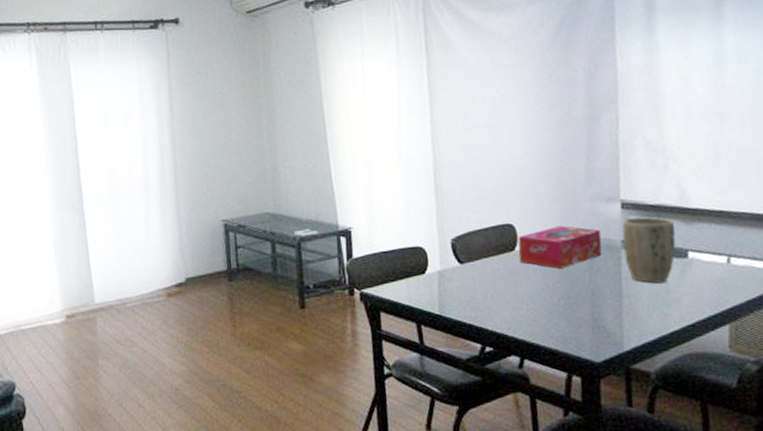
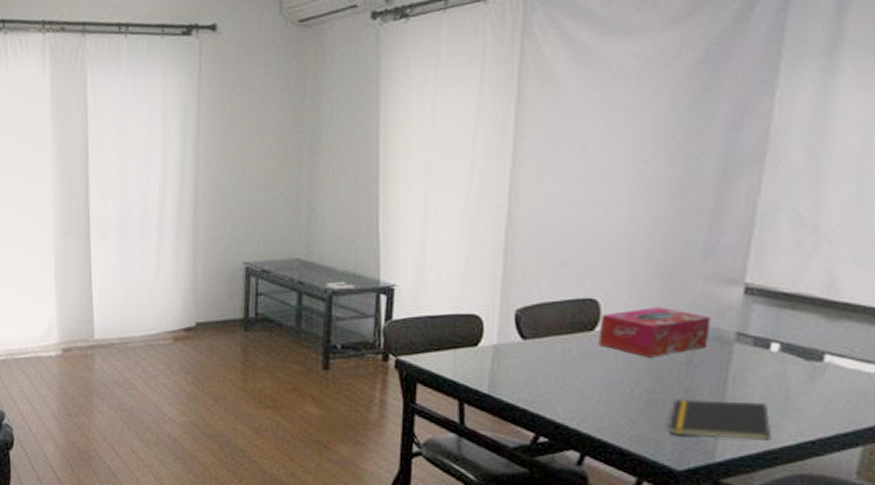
notepad: none [584,296,662,332] -> present [668,399,772,441]
plant pot: present [622,216,676,283] -> none [737,305,814,388]

